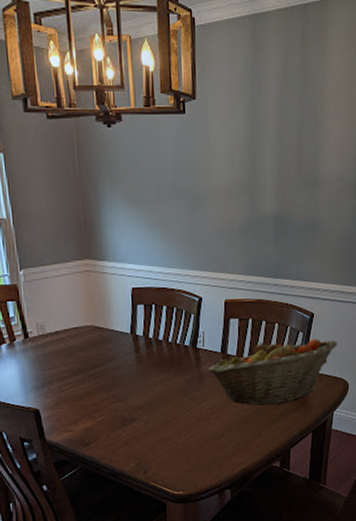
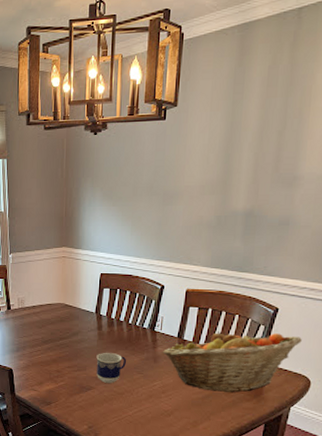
cup: none [137,376,170,412] -> present [96,352,126,383]

